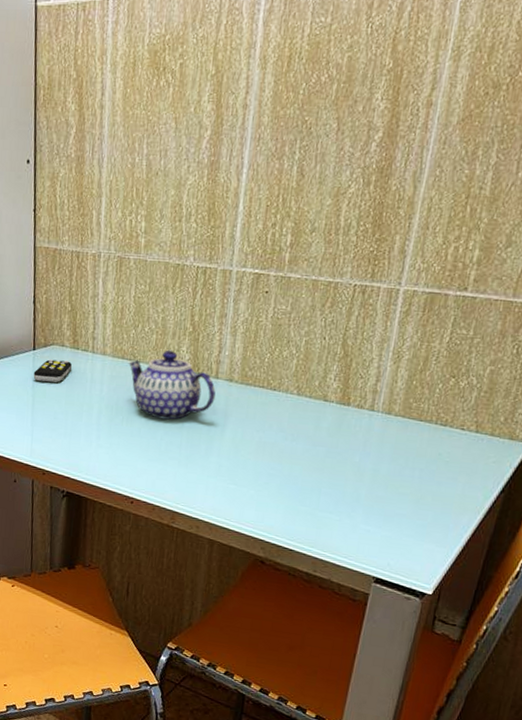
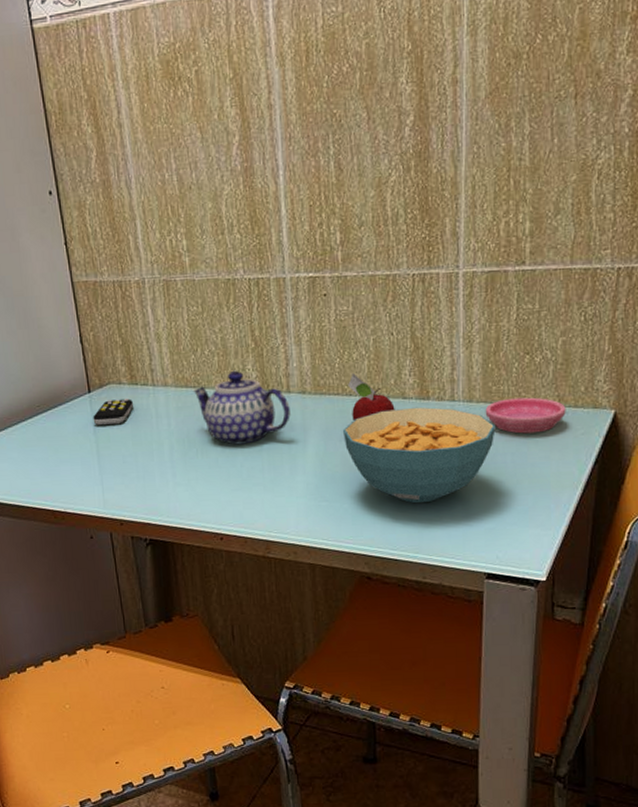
cereal bowl: none [261,409,409,502] -> present [343,407,496,504]
fruit: none [272,370,315,415] -> present [348,373,395,422]
saucer: none [401,416,482,454] -> present [485,397,566,434]

